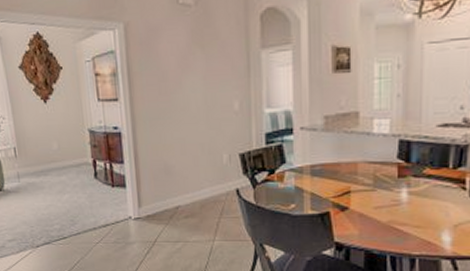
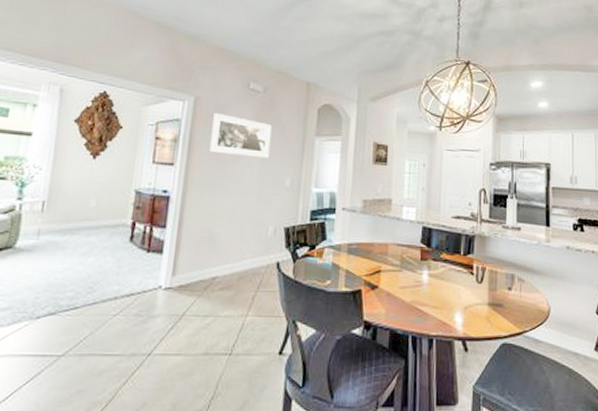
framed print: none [147,37,213,83] -> present [210,112,272,159]

